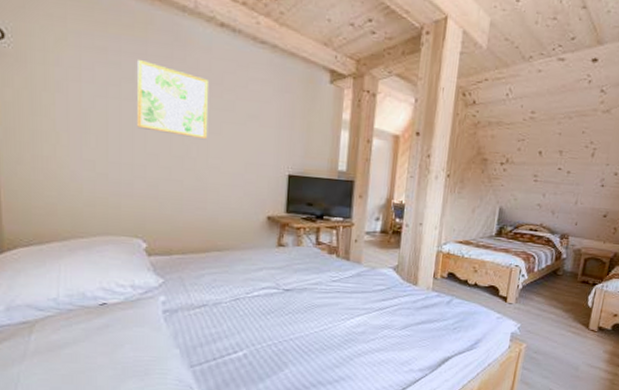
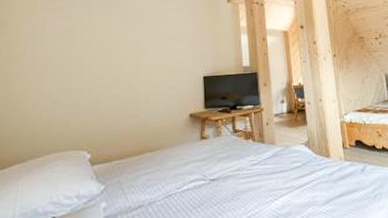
wall art: present [137,59,209,139] -> none [85,10,138,60]

